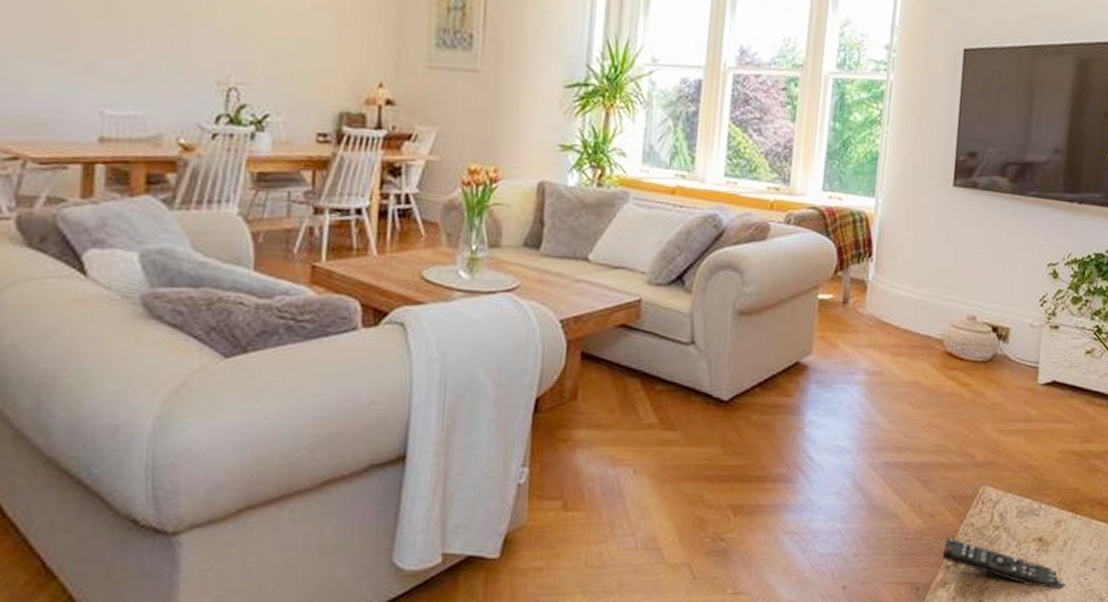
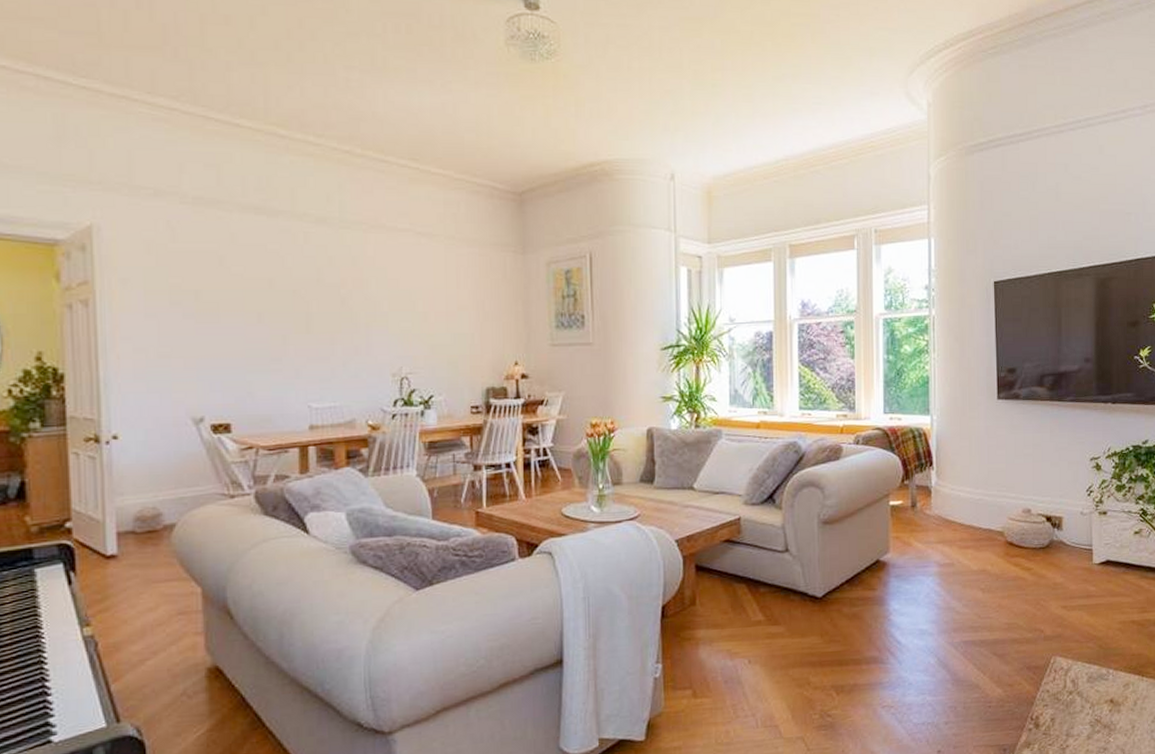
remote control: present [942,537,1066,589] -> none [1023,703,1140,745]

